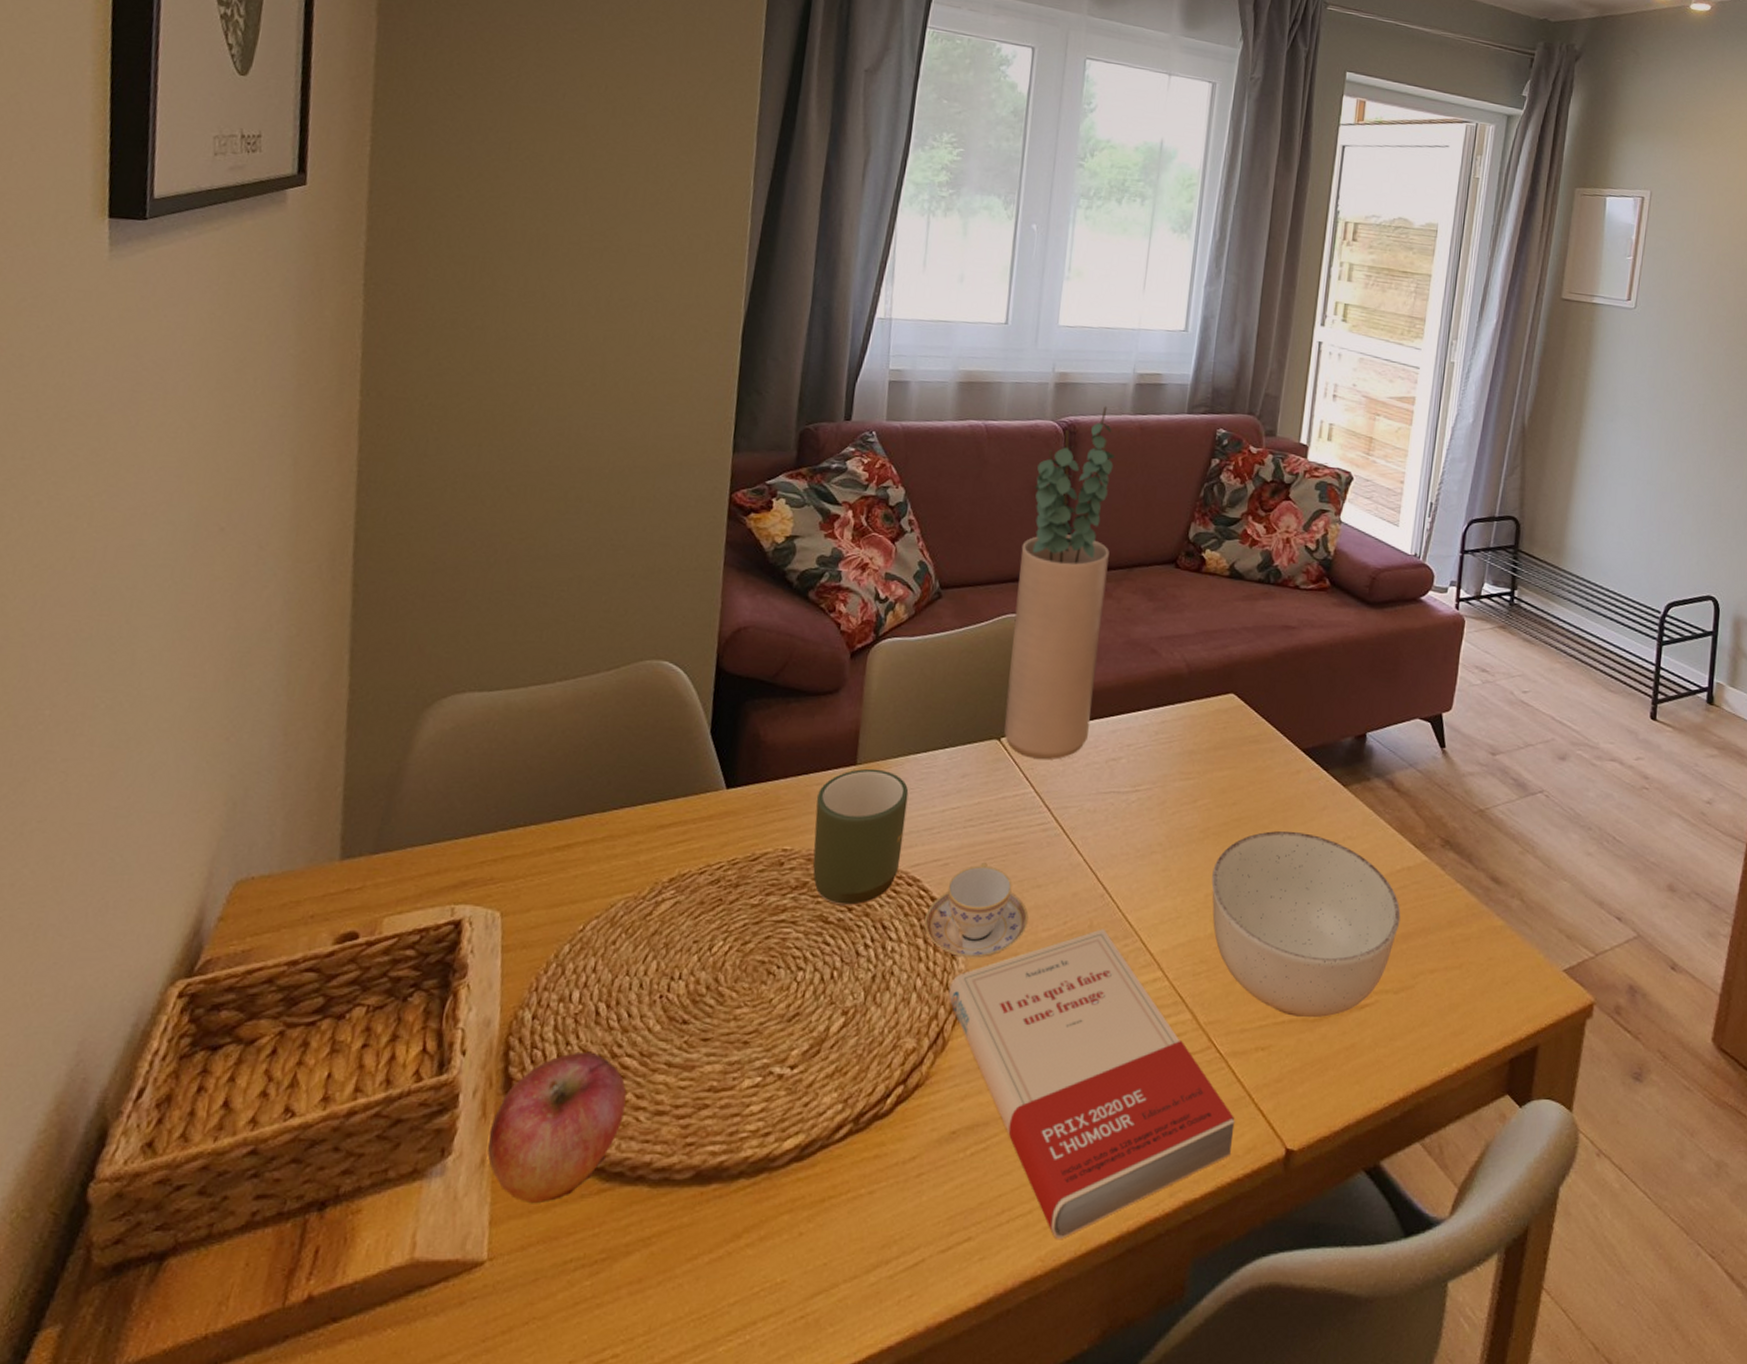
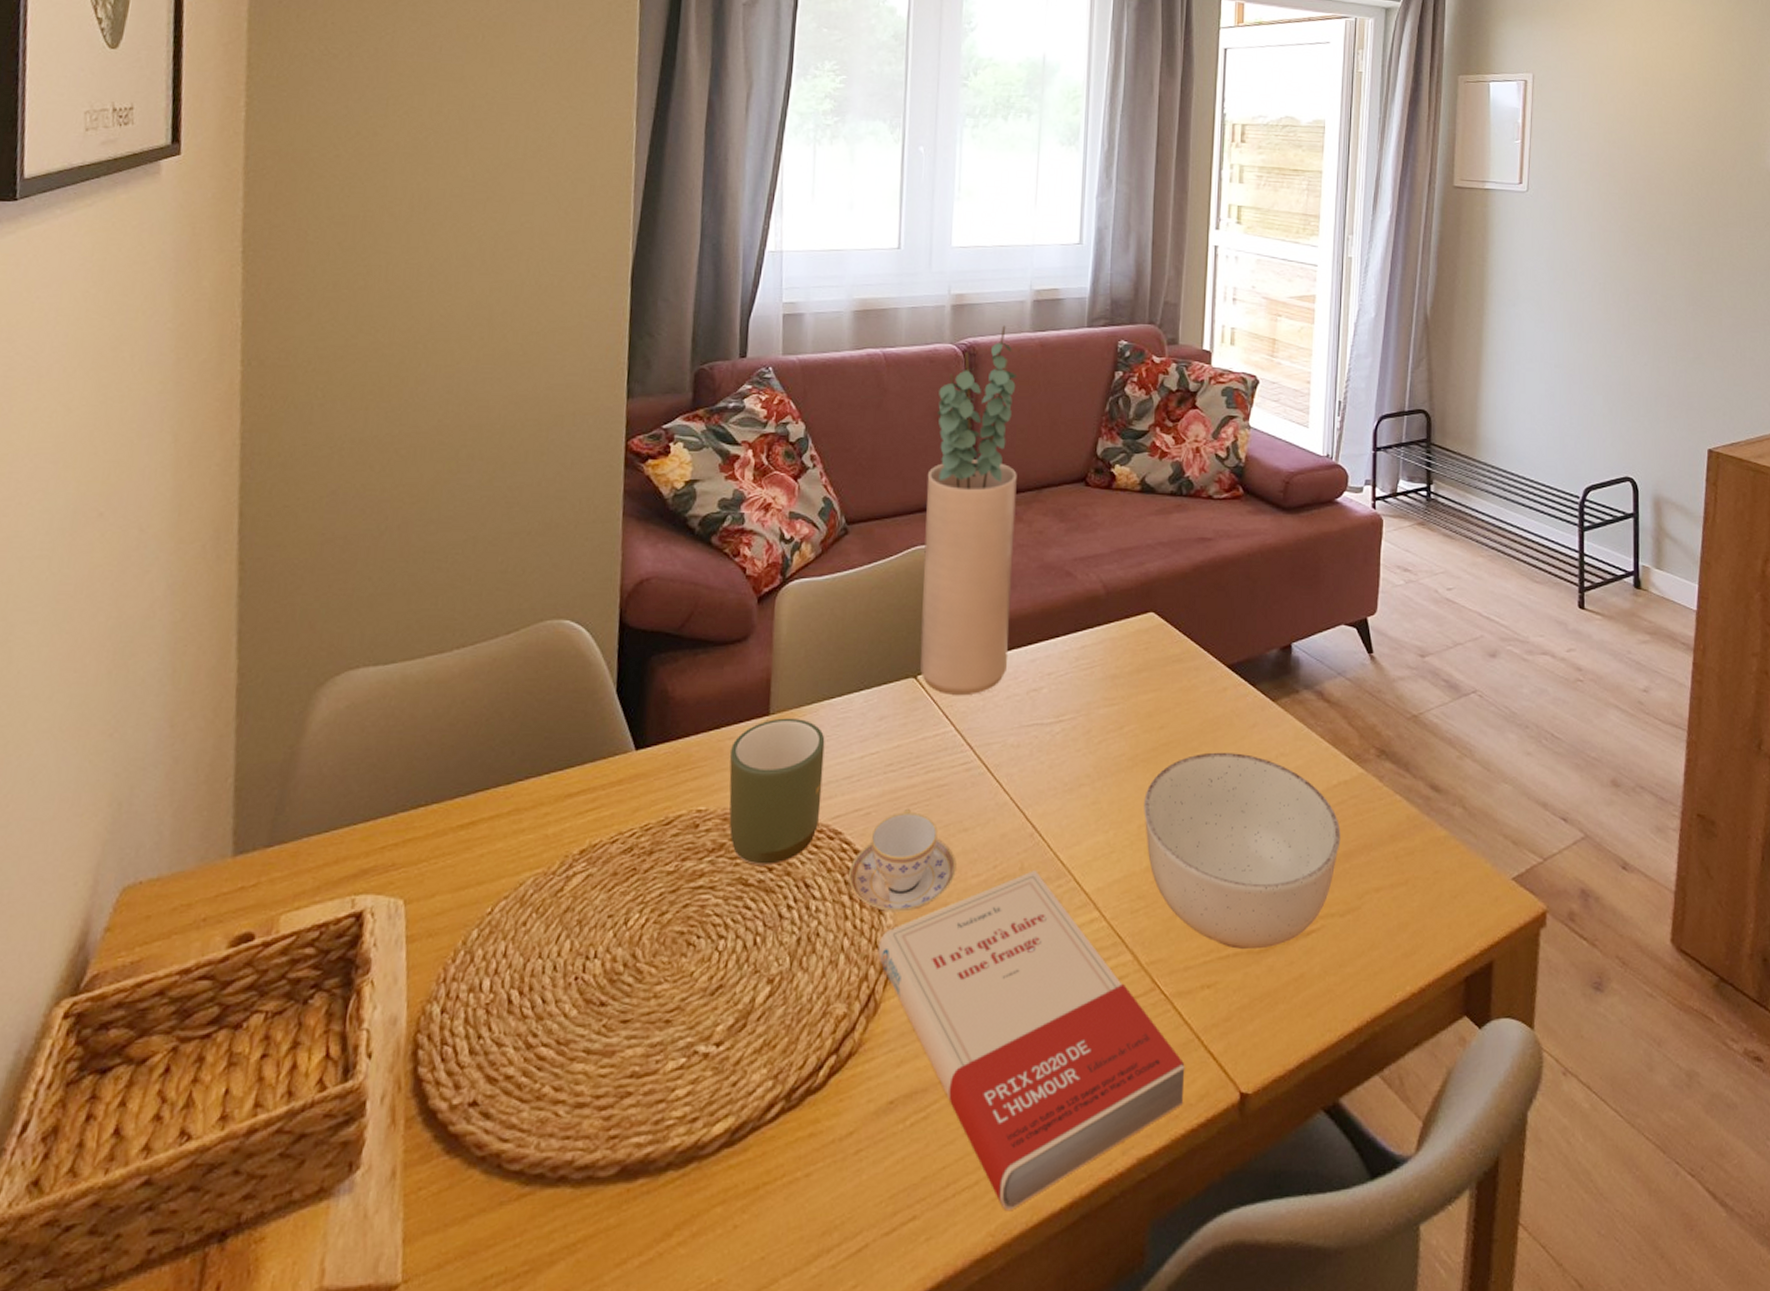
apple: present [487,1051,627,1204] -> none [398,1044,544,1216]

